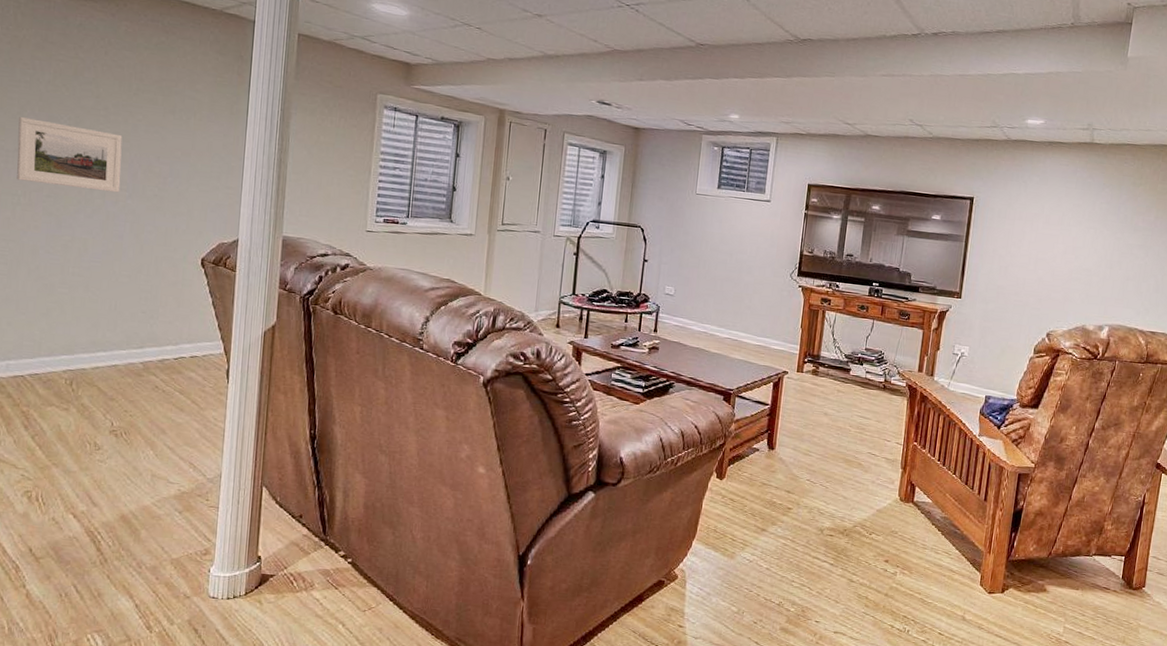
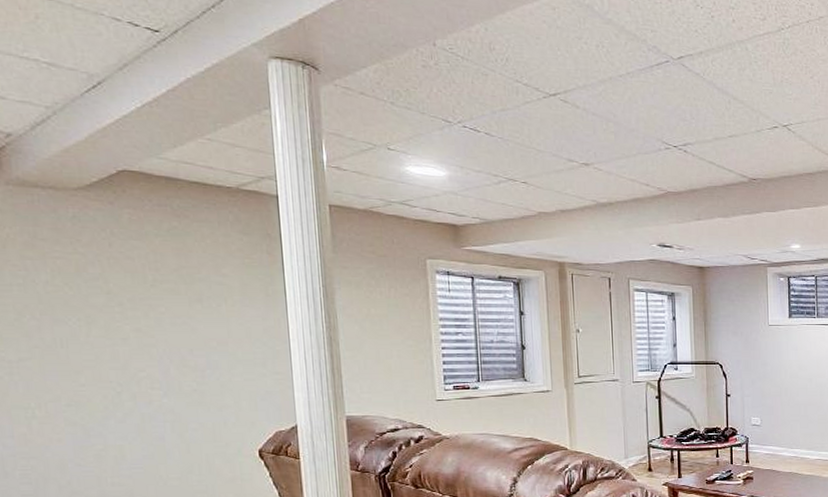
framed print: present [17,117,123,193] -> none [18,324,153,393]

